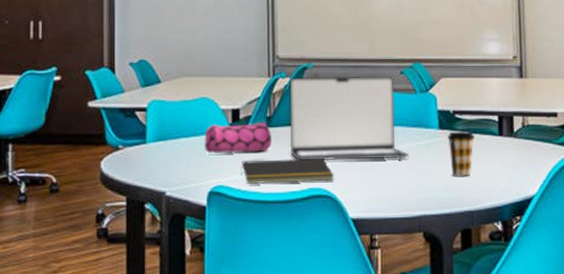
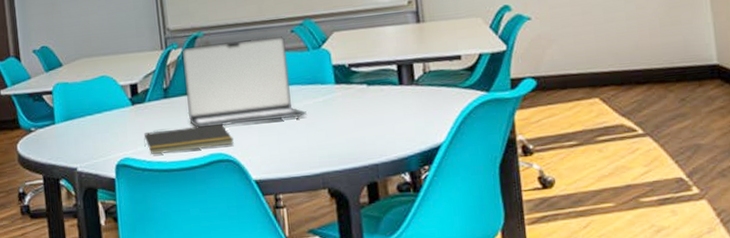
pencil case: present [204,121,272,154] -> none [107,93,171,129]
coffee cup: present [448,130,475,176] -> none [345,83,373,130]

